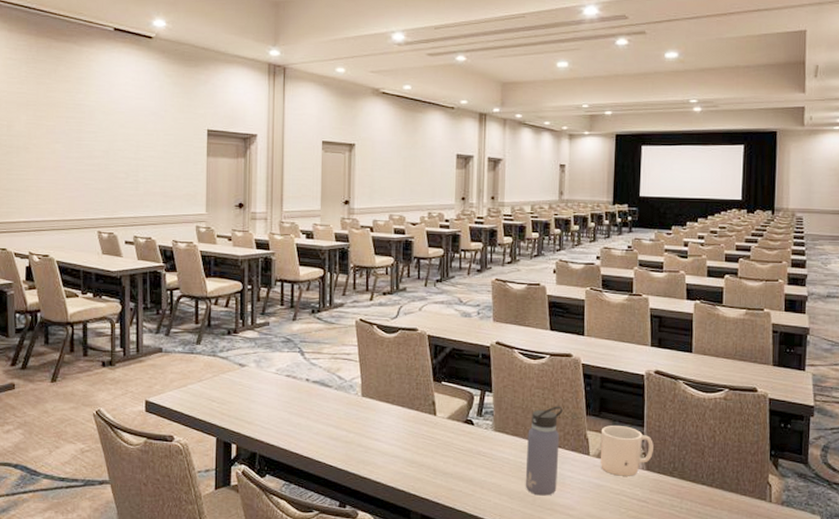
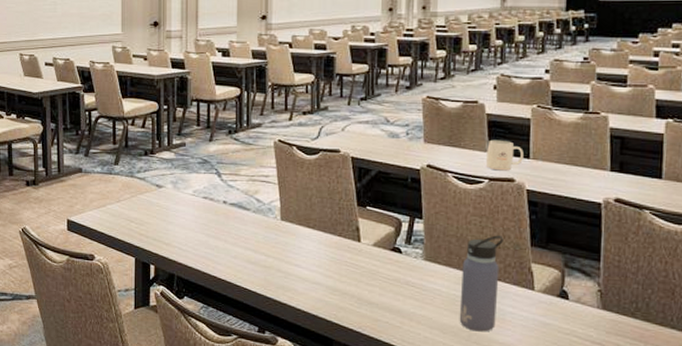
mug: none [548,318,579,347] -> present [486,139,524,171]
mug: present [600,425,654,476] -> none [546,258,612,315]

